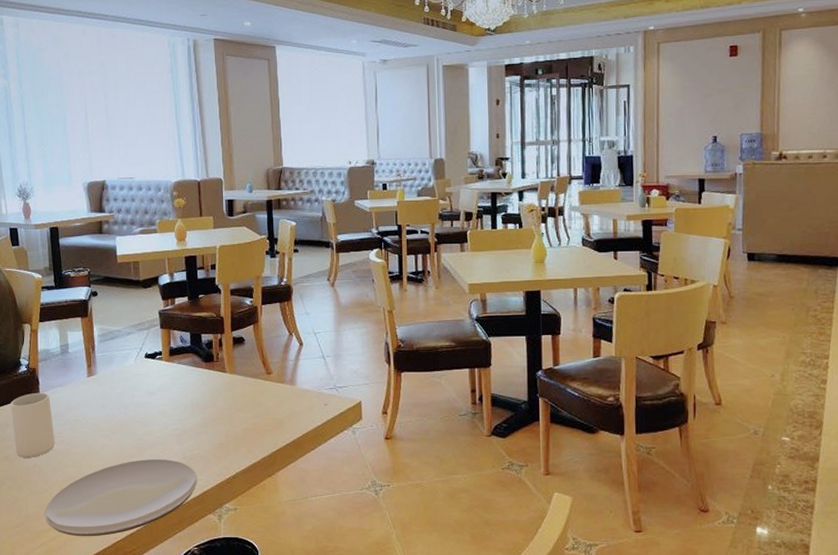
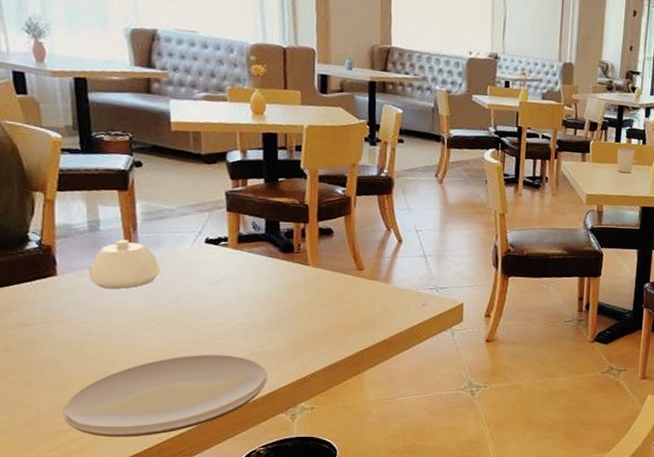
cup: present [10,392,55,458] -> none [13,274,79,349]
sugar bowl: none [62,359,113,403] -> present [89,239,161,289]
cup: none [495,234,516,259] -> present [617,148,637,174]

